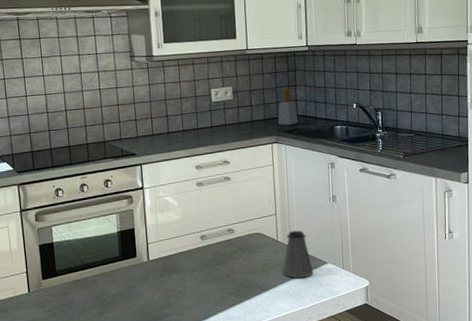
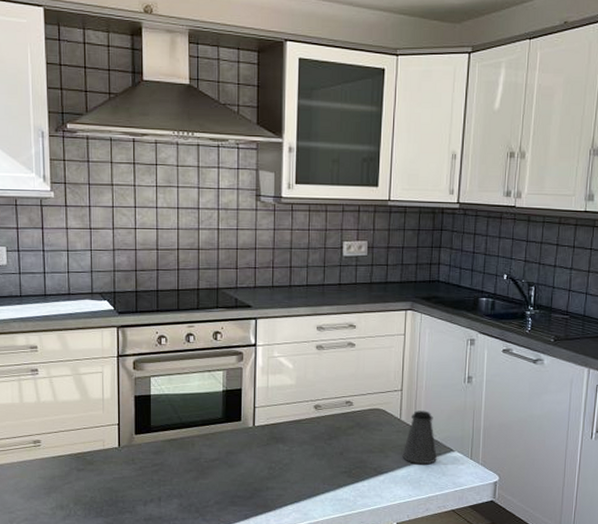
soap bottle: present [278,88,299,126] -> none [416,249,439,292]

